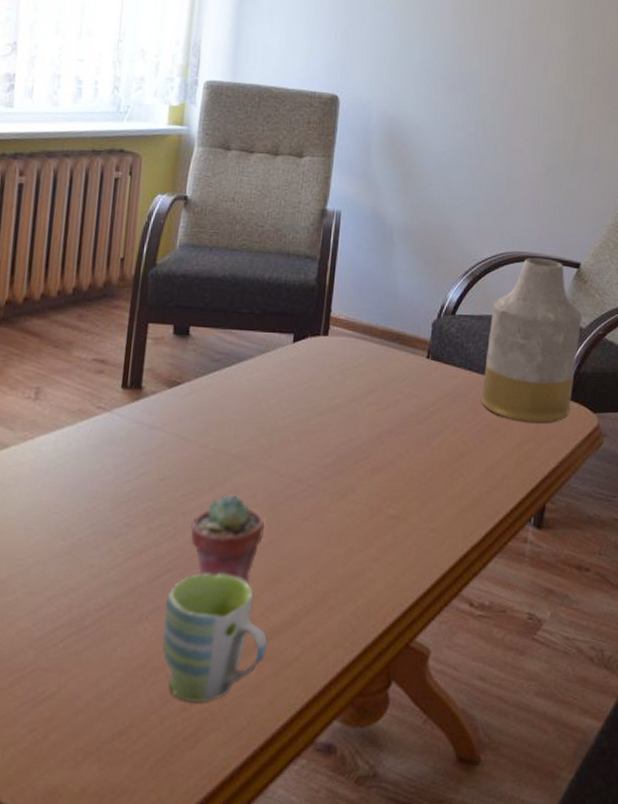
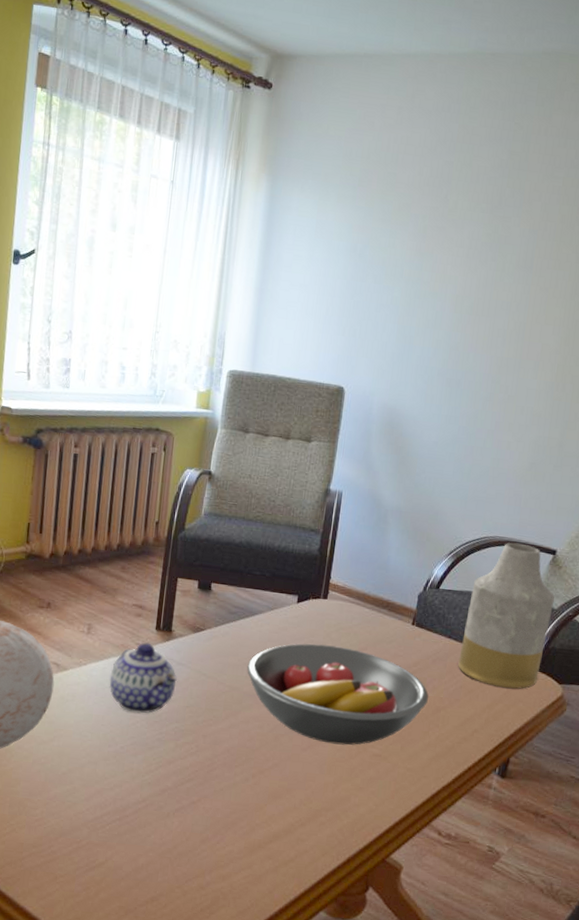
teapot: none [62,404,150,494] -> present [109,642,178,714]
mug: present [162,572,268,702] -> none [185,784,269,884]
potted succulent: present [191,495,265,585] -> none [209,724,270,797]
fruit bowl: none [235,388,451,508] -> present [247,643,429,745]

